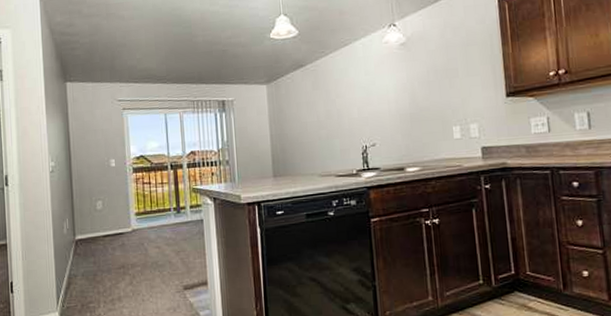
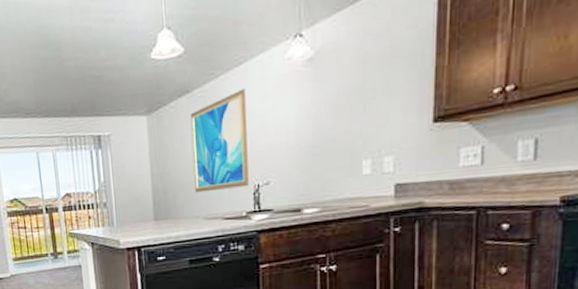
wall art: none [304,65,358,153] -> present [190,88,249,193]

